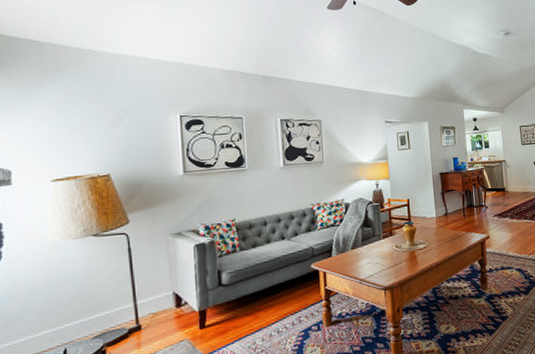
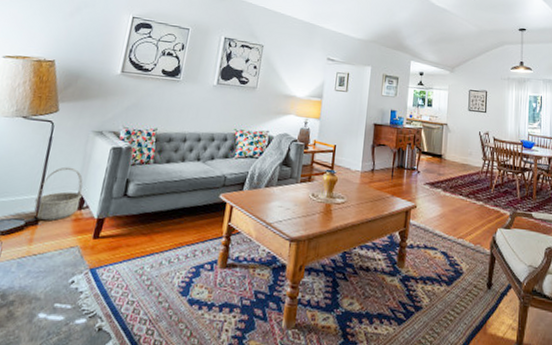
basket: none [131,271,178,325] -> present [33,166,83,221]

